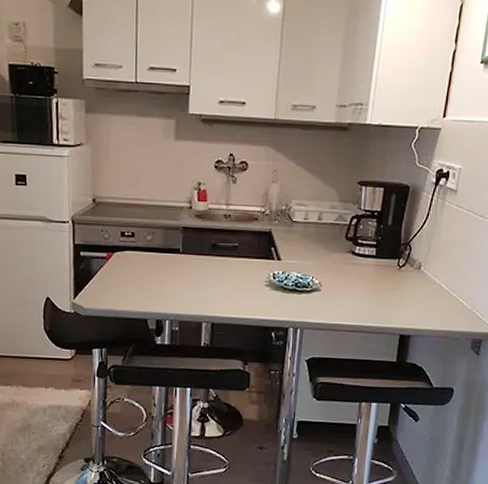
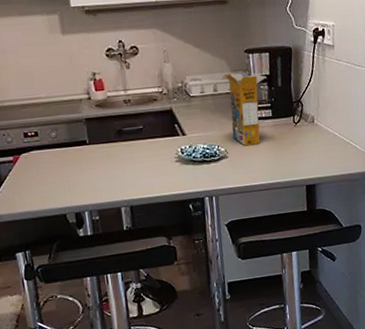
cereal box: none [329,203,377,282] -> present [225,73,267,145]

